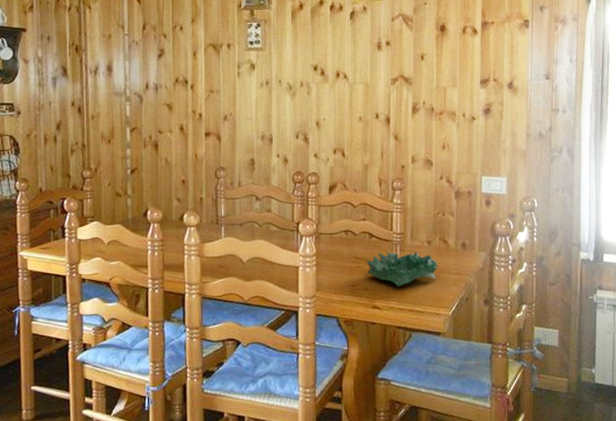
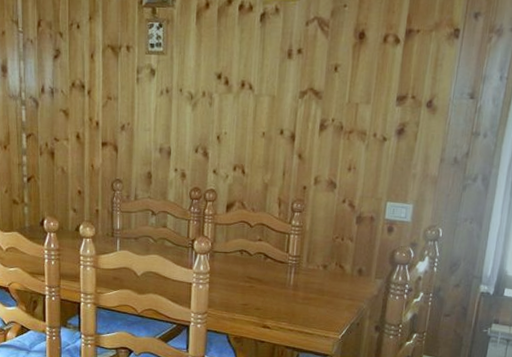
decorative bowl: present [365,251,438,287] -> none [257,274,332,308]

